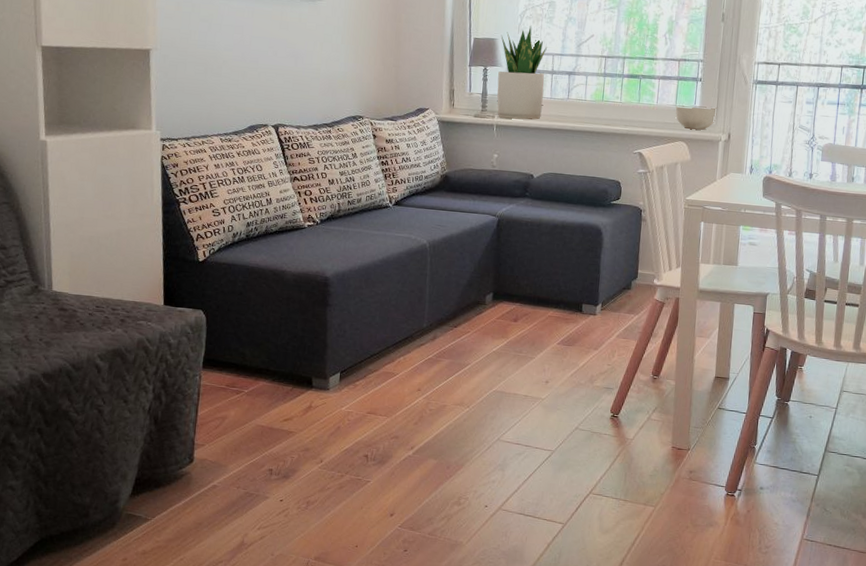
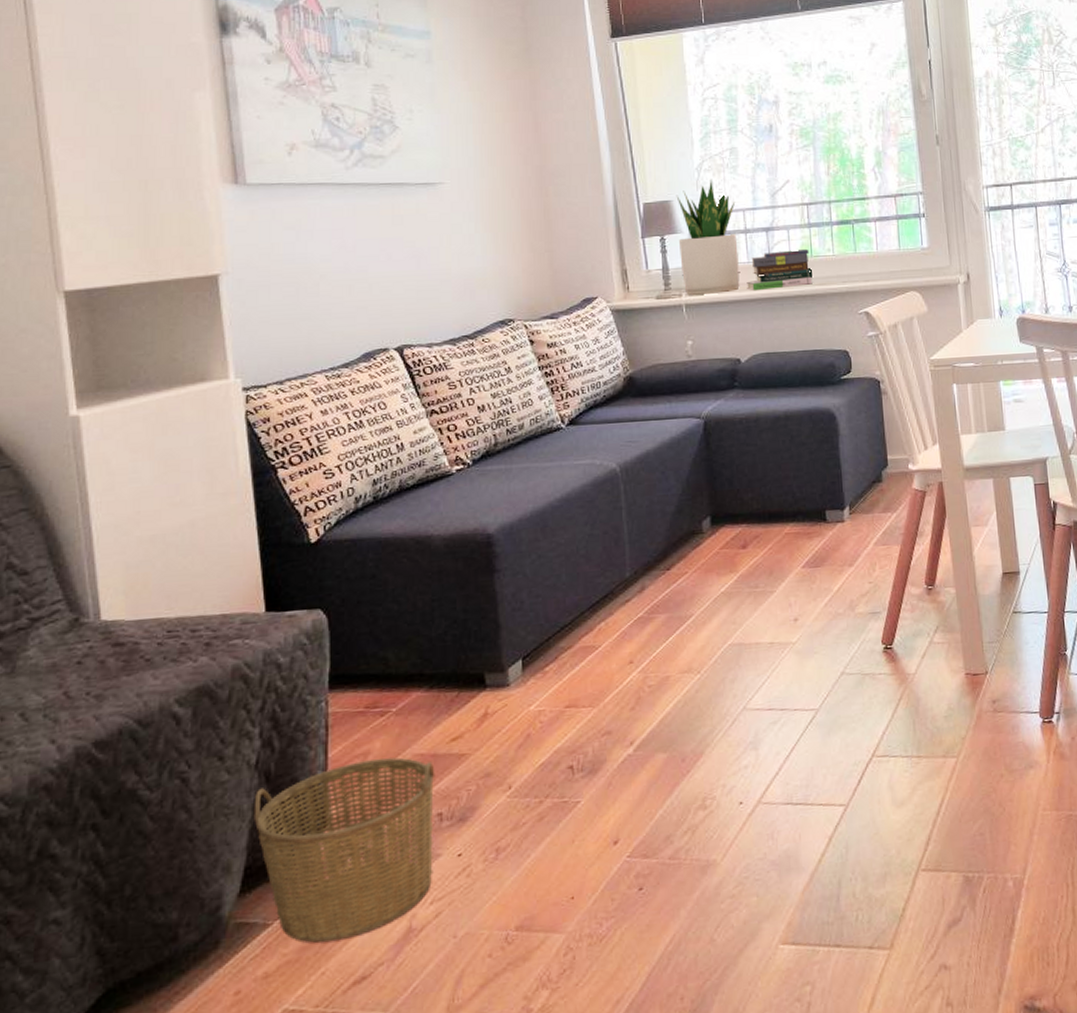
basket: none [144,422,271,540] -> present [253,757,435,943]
books: none [547,92,602,124] -> present [747,248,813,291]
bowl: present [675,105,718,130] -> none [899,245,950,276]

